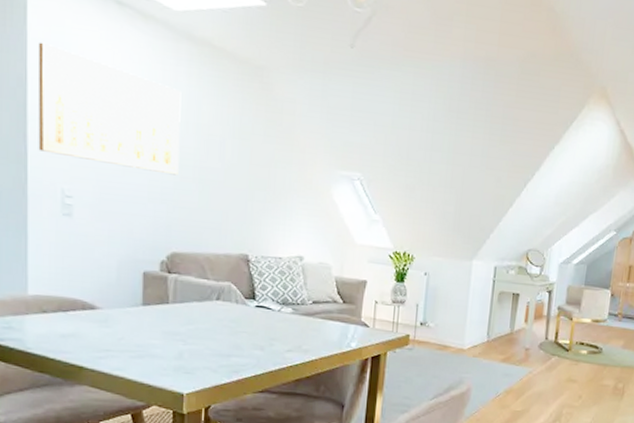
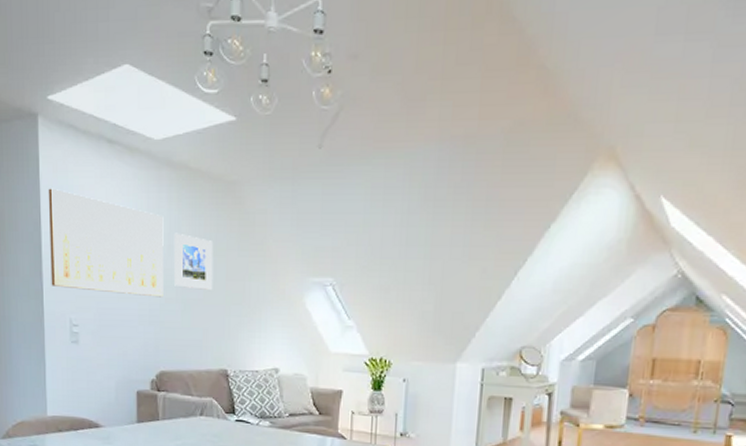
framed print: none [191,110,237,173] -> present [174,233,214,290]

